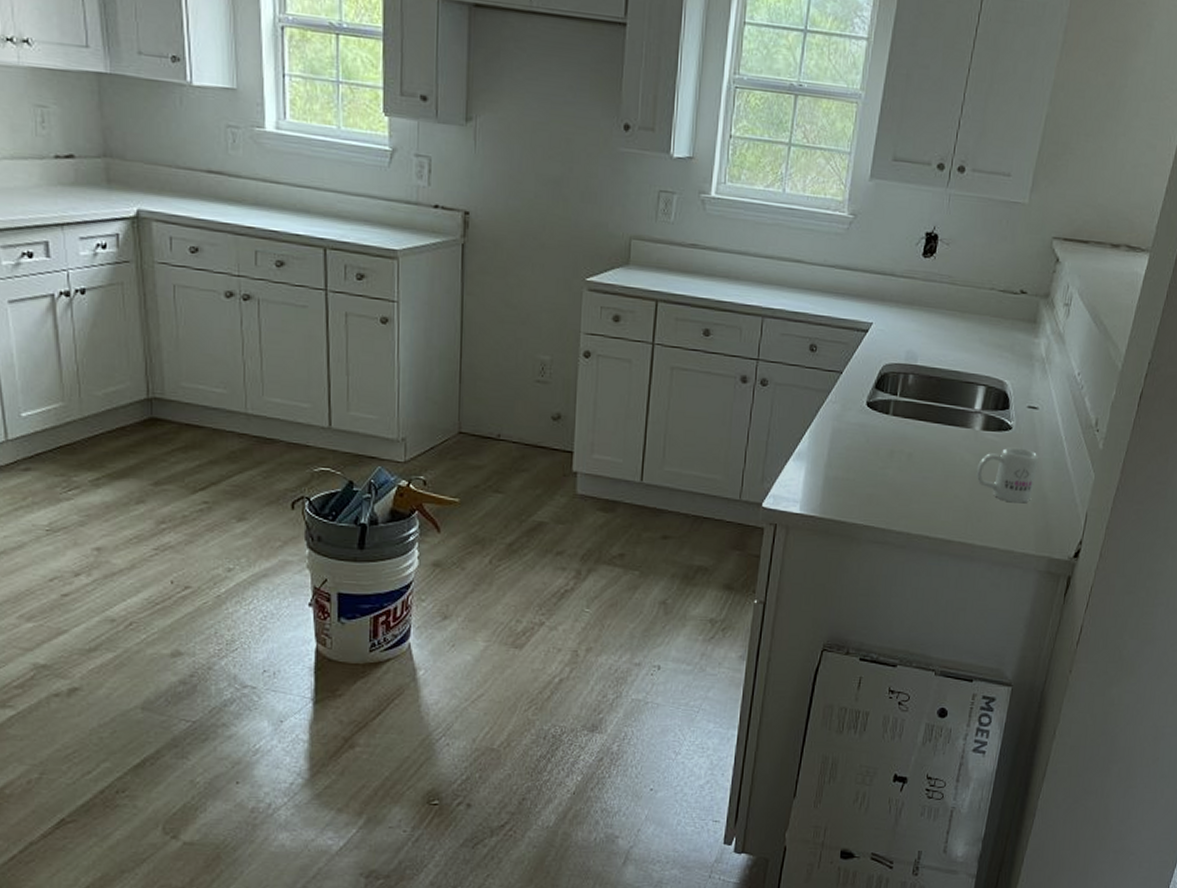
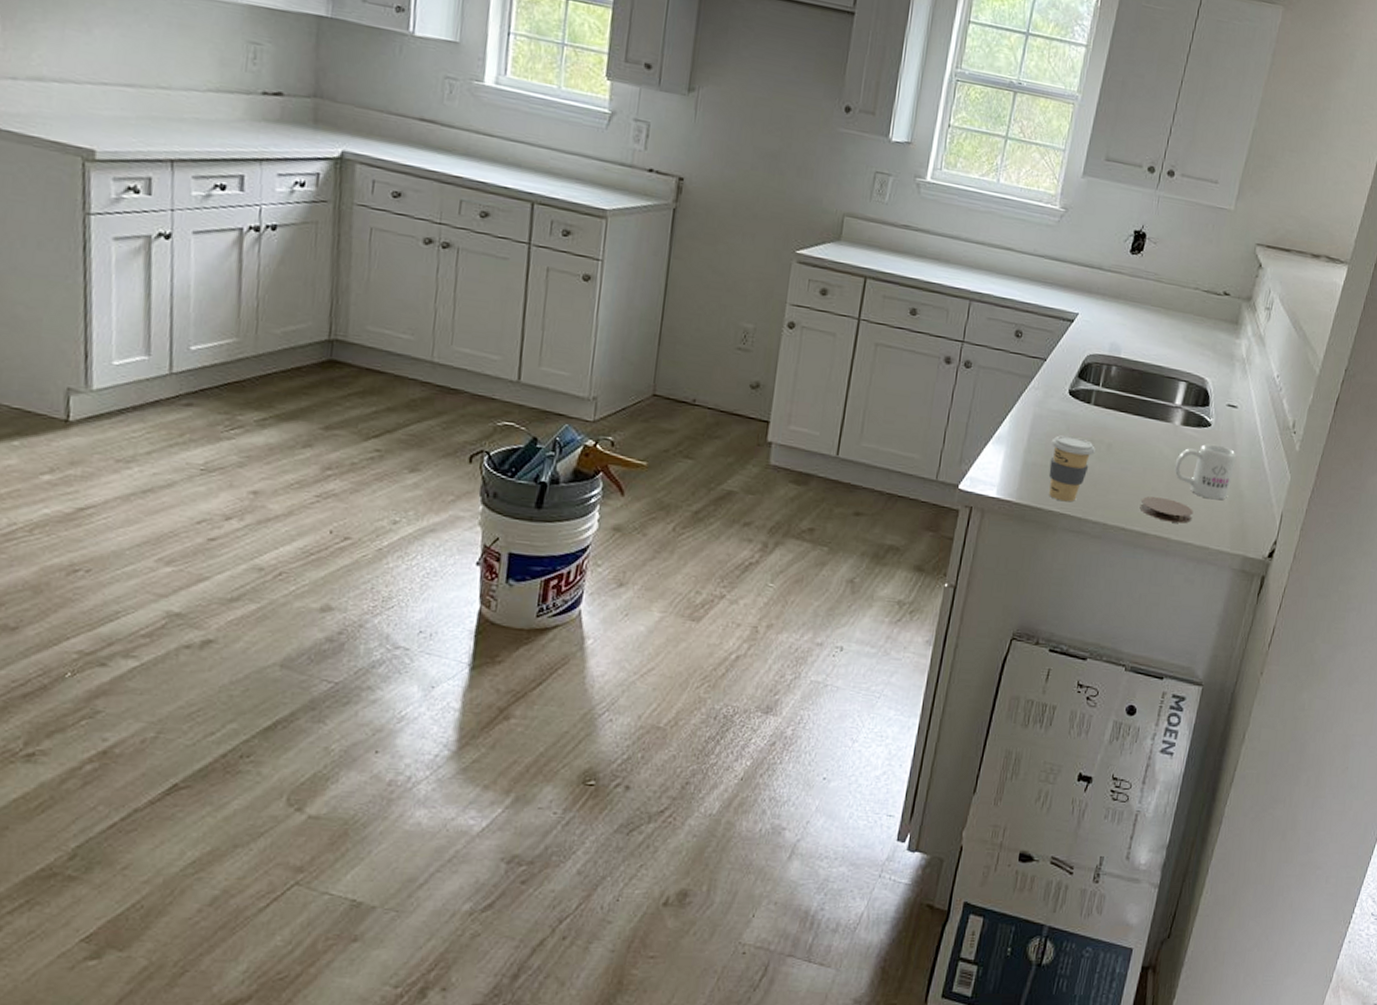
coffee cup: none [850,447,896,514] -> present [1048,435,1096,502]
coaster: none [943,503,997,529] -> present [1139,496,1193,524]

